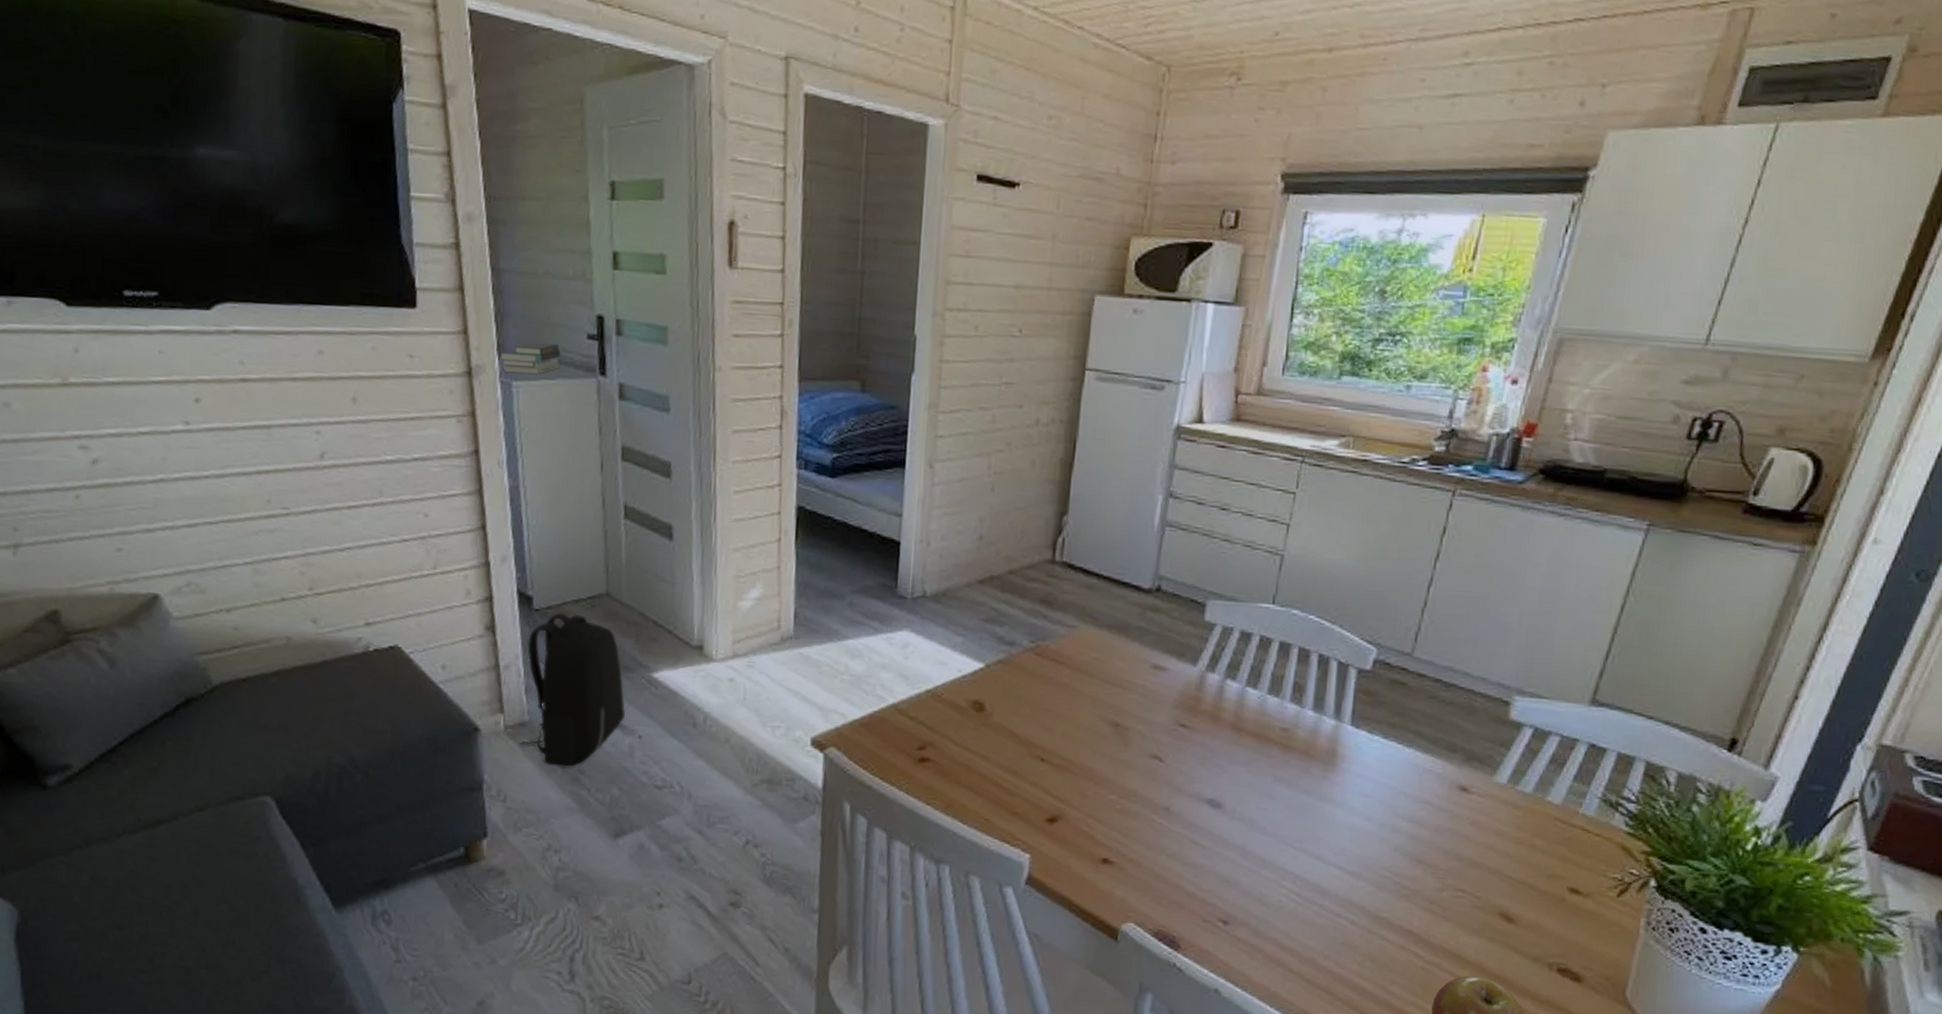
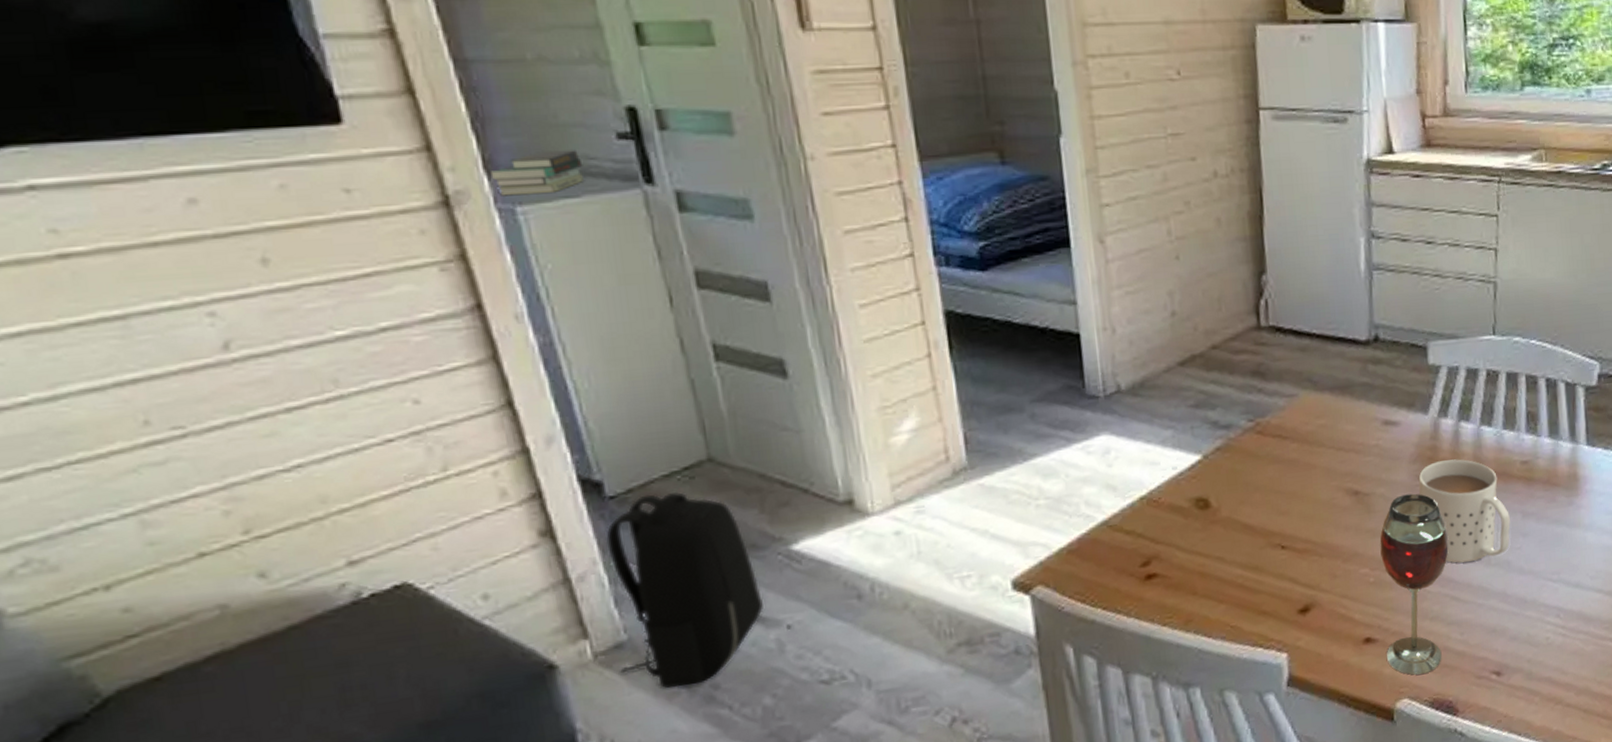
wineglass: none [1120,735,1198,905] -> present [1379,493,1449,675]
mug: none [1175,711,1261,812] -> present [1418,459,1511,563]

